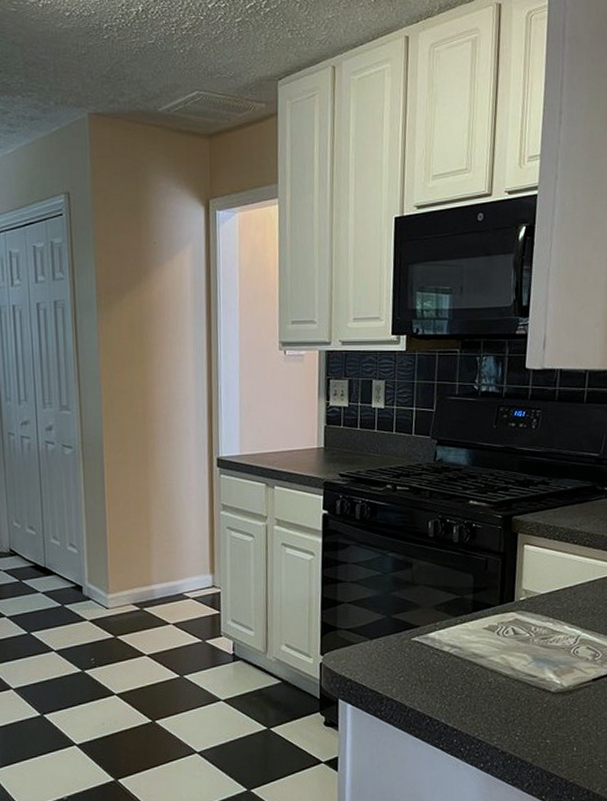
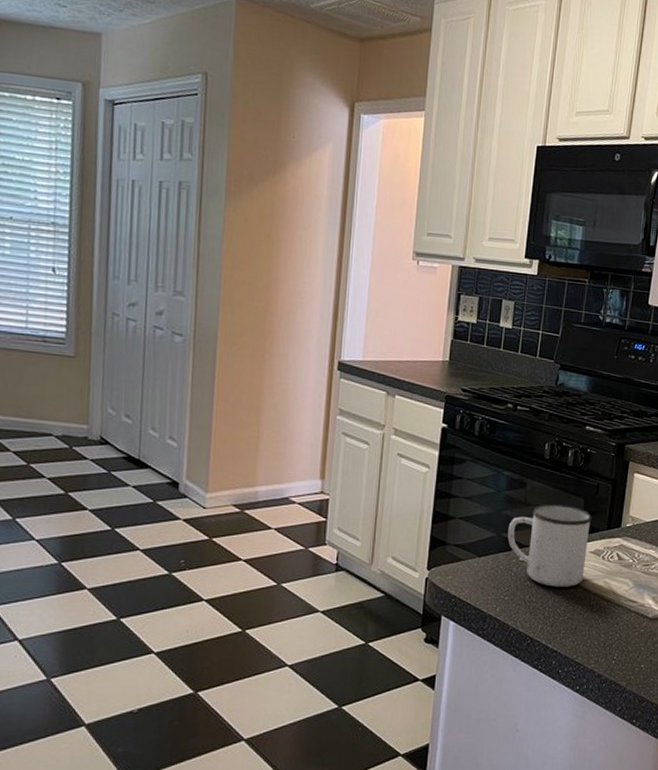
mug: none [397,582,483,666] -> present [508,504,592,587]

